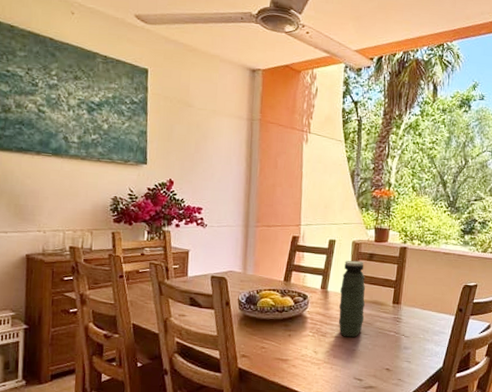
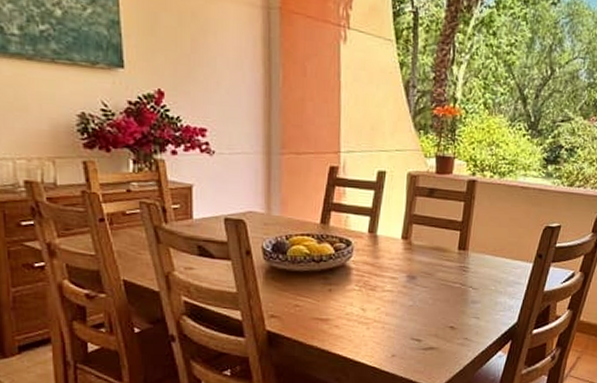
water jug: present [338,260,366,338] -> none [391,196,425,291]

